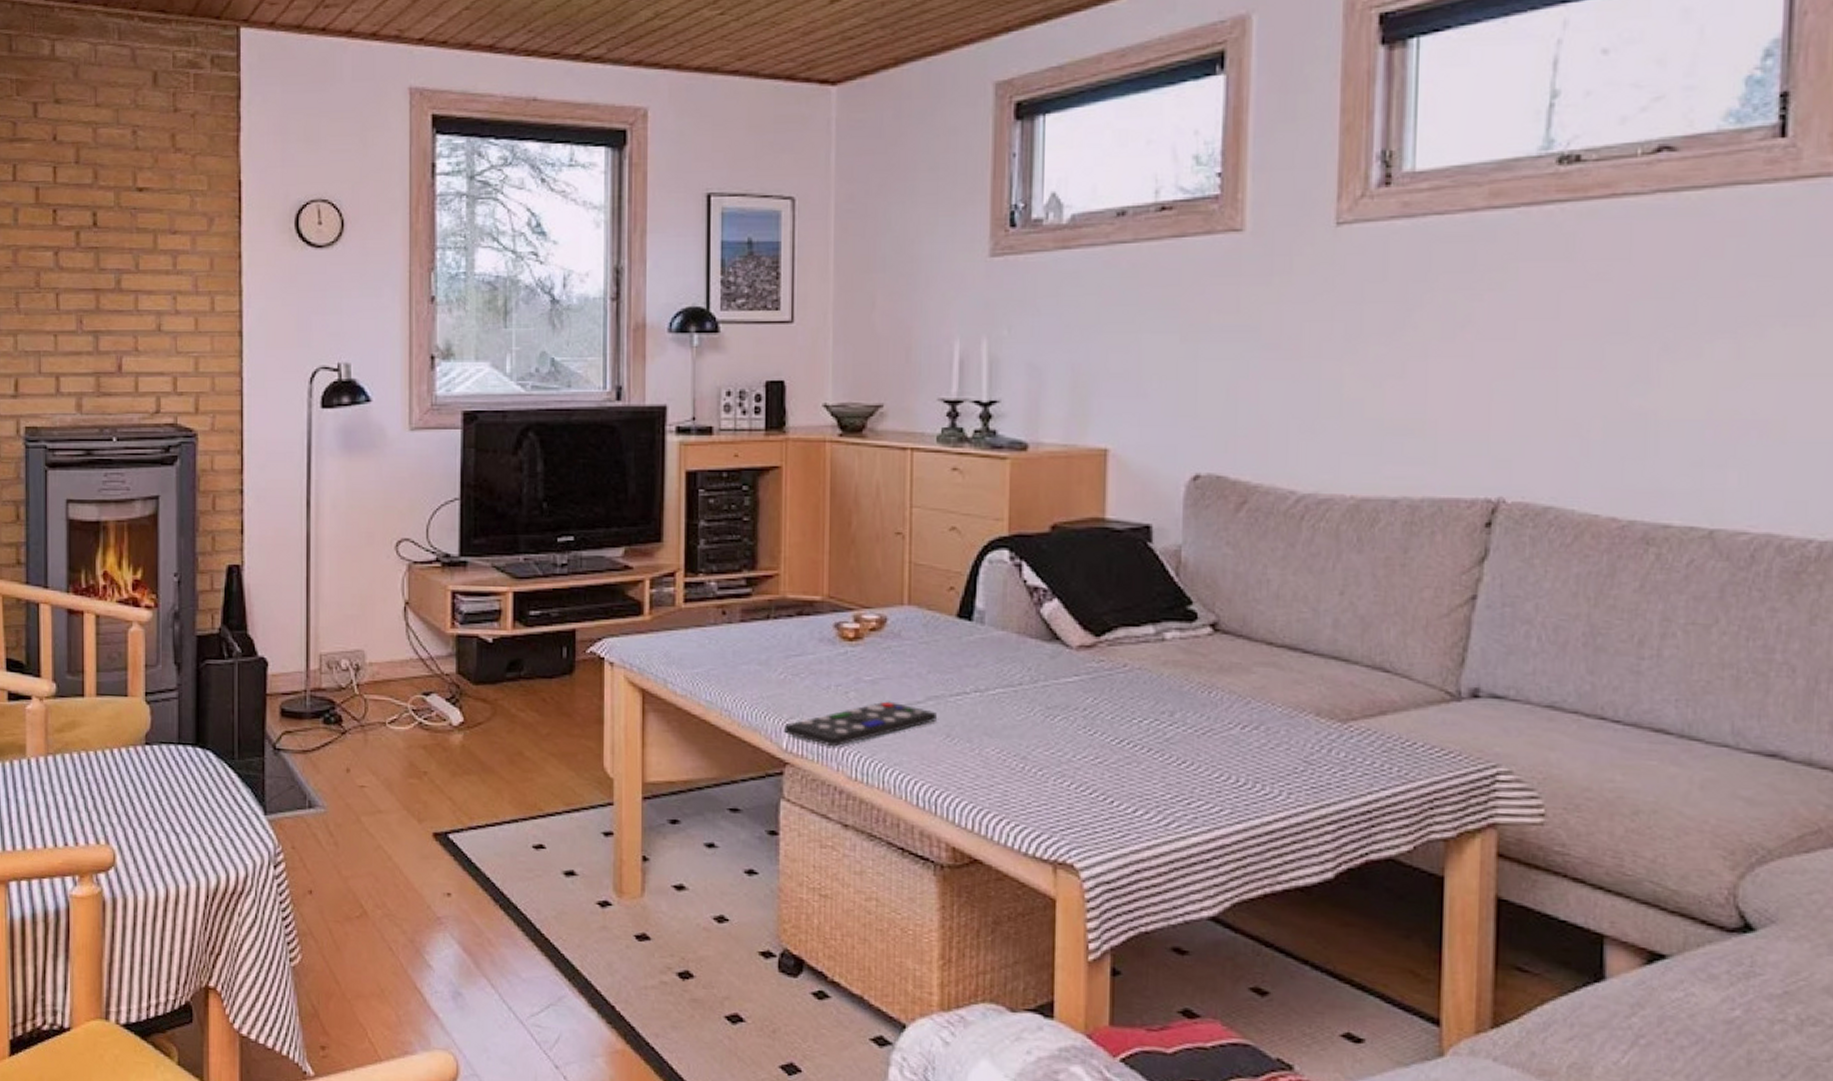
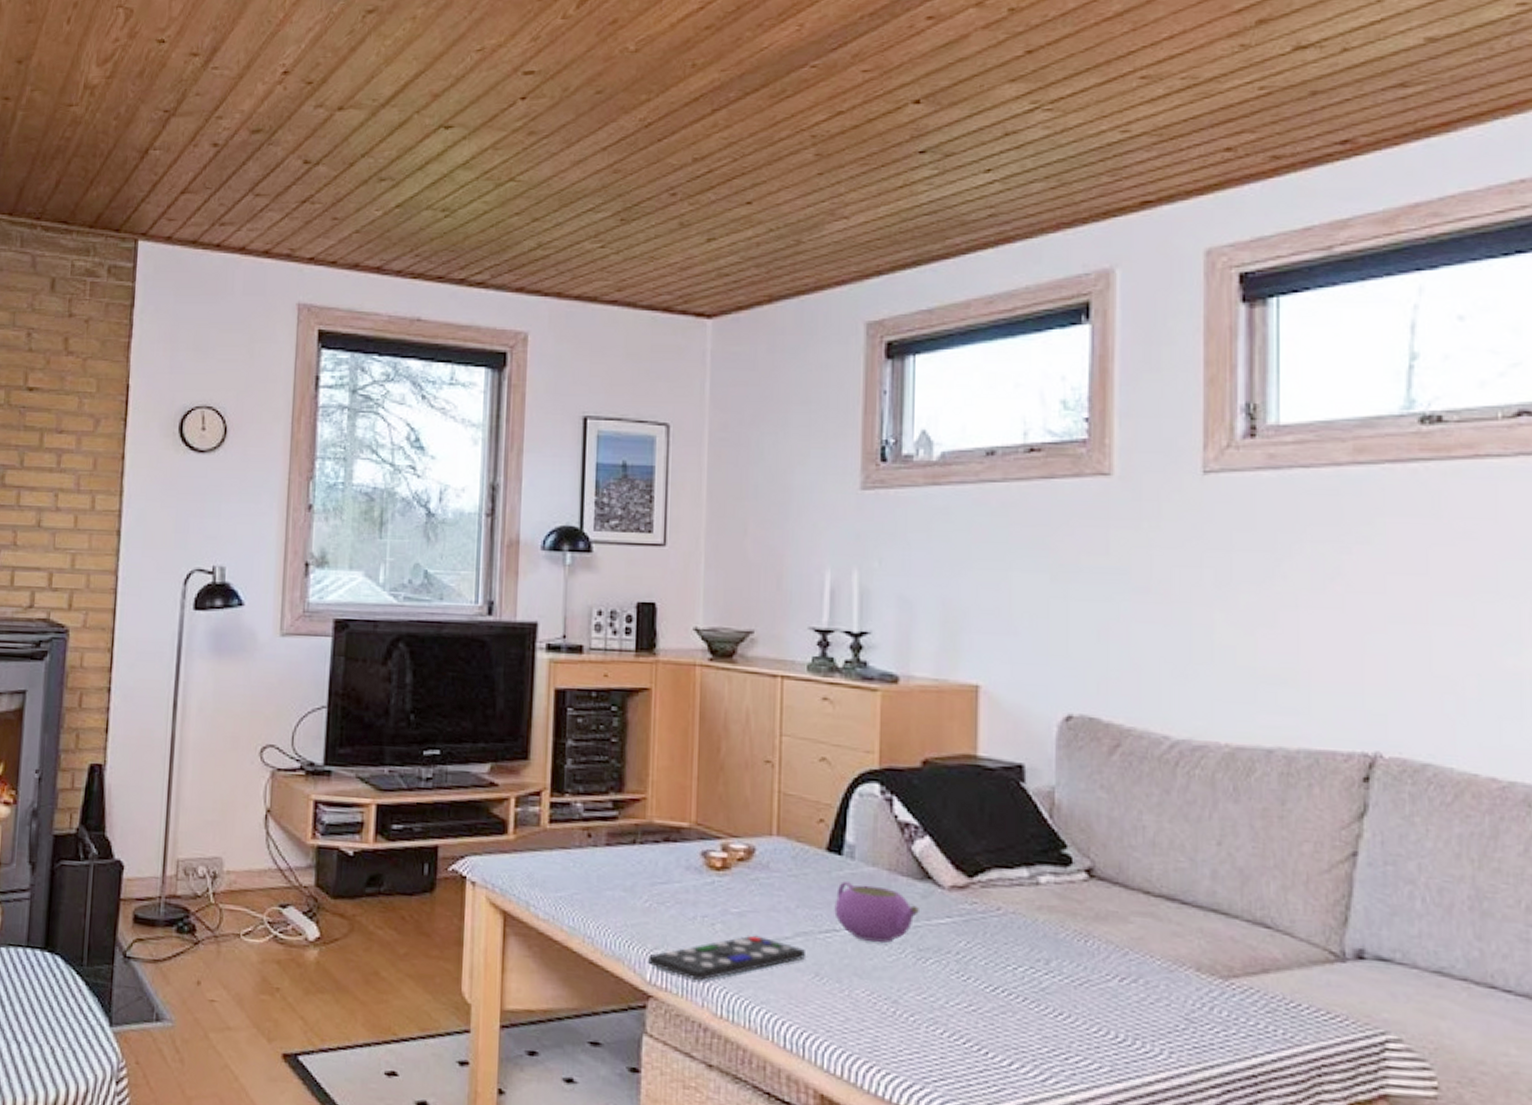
teapot: none [965,646,1048,702] -> present [834,881,919,943]

